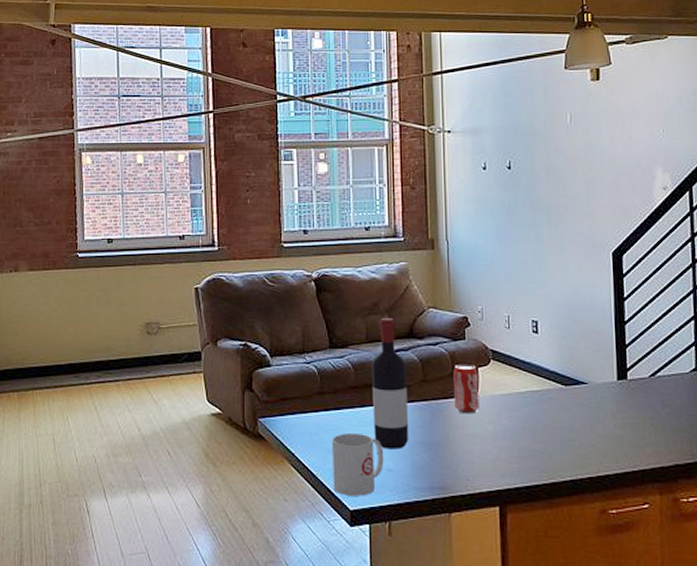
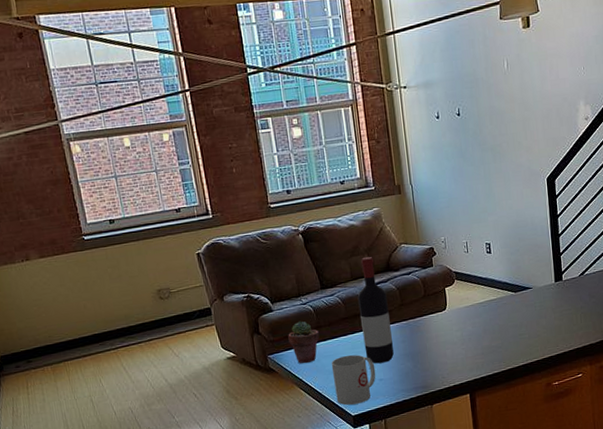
potted succulent: none [285,382,321,436] -> present [288,321,319,364]
beverage can: present [454,363,479,414] -> none [425,286,449,327]

